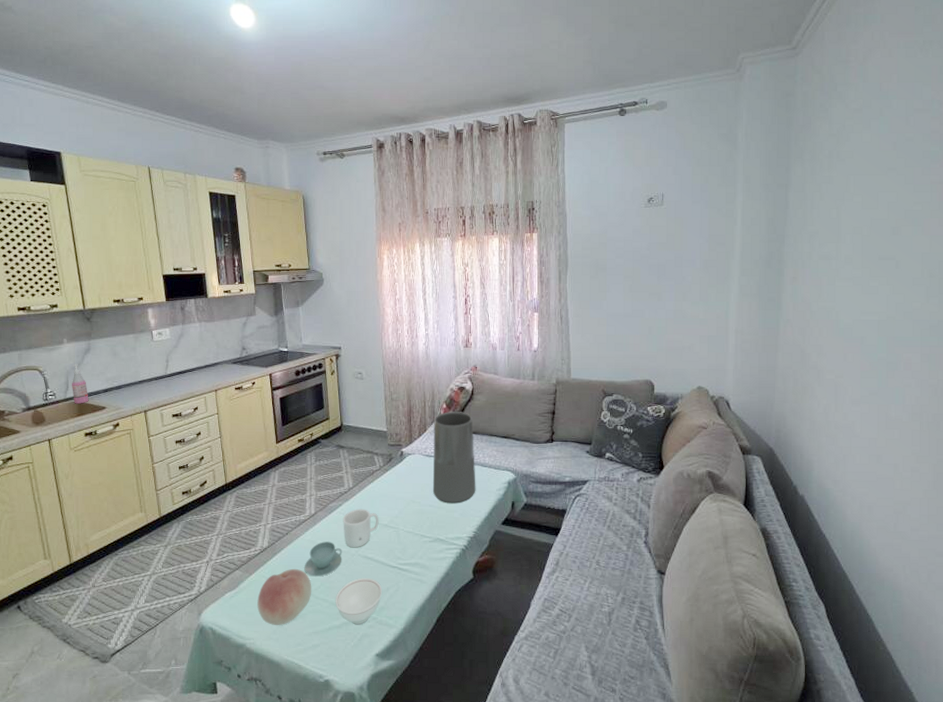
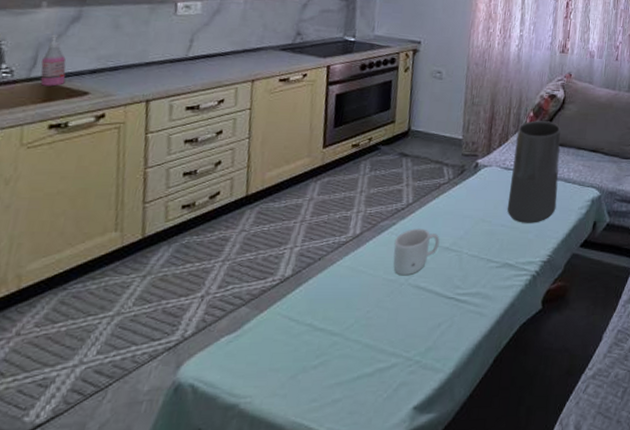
fruit: present [257,568,312,626] -> none [263,302,343,378]
teacup: present [304,541,342,577] -> none [335,268,389,312]
bowl: present [335,577,383,625] -> none [370,311,433,372]

